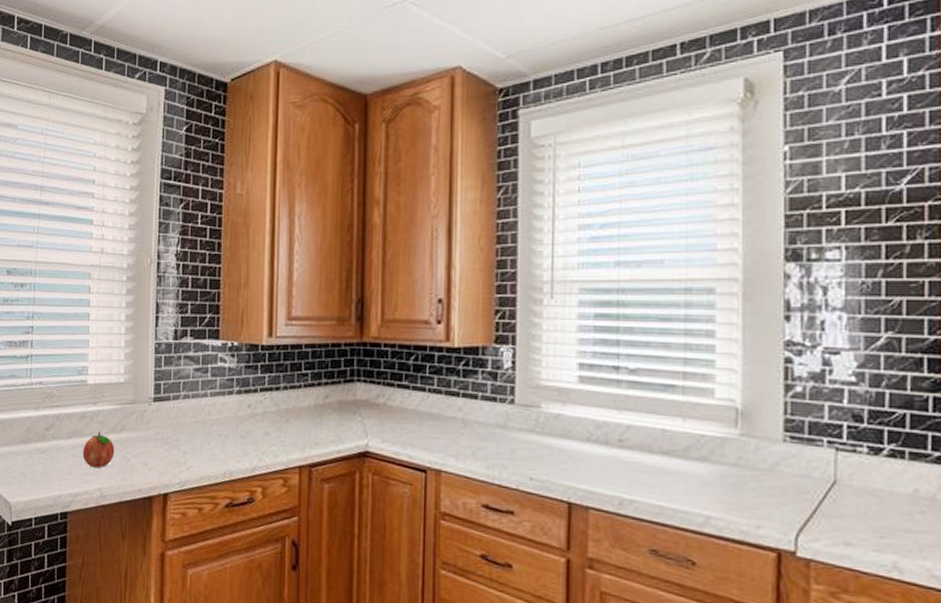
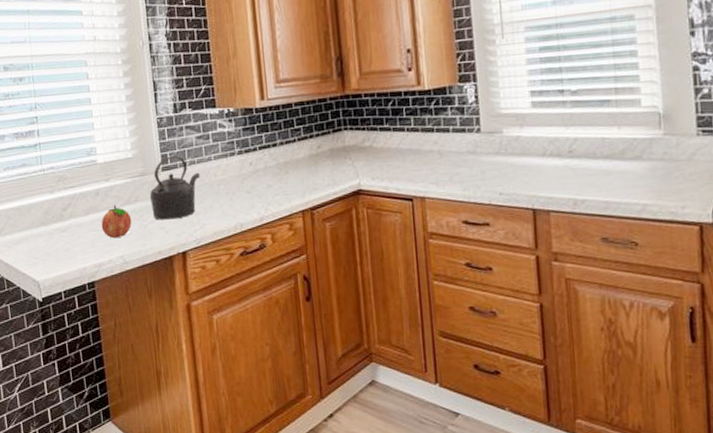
kettle: none [136,386,193,456] -> present [149,155,201,220]

